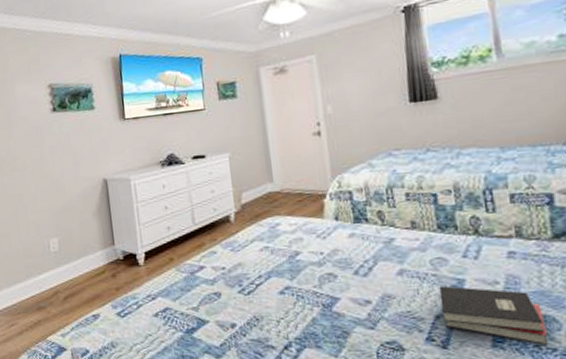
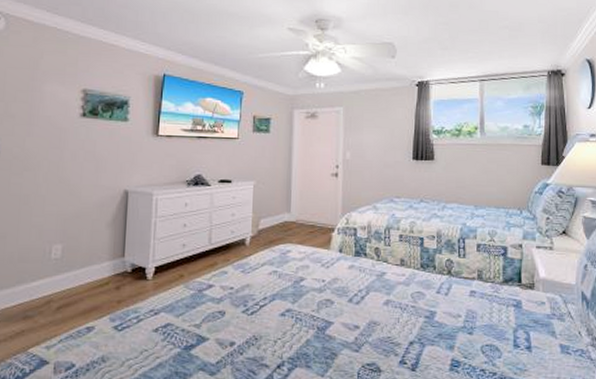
hardback book: present [439,286,549,345] -> none [415,316,491,370]

